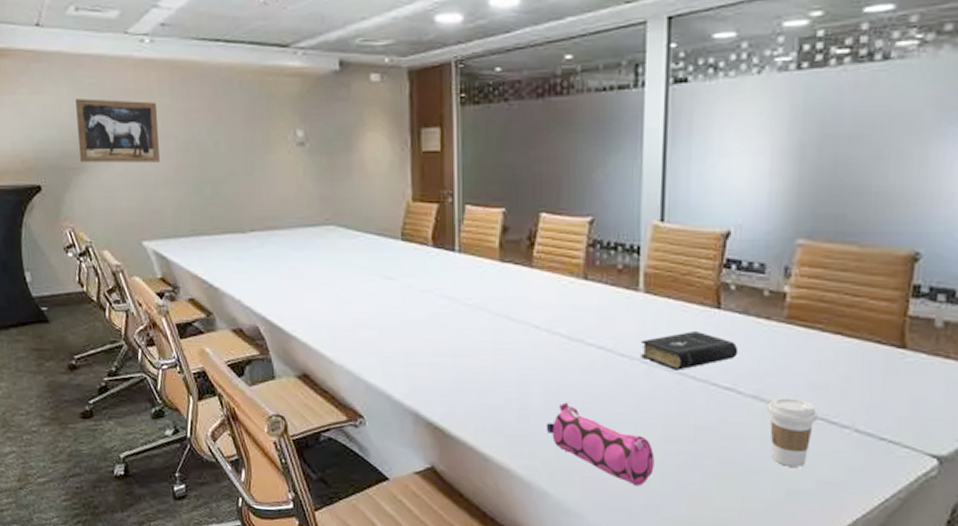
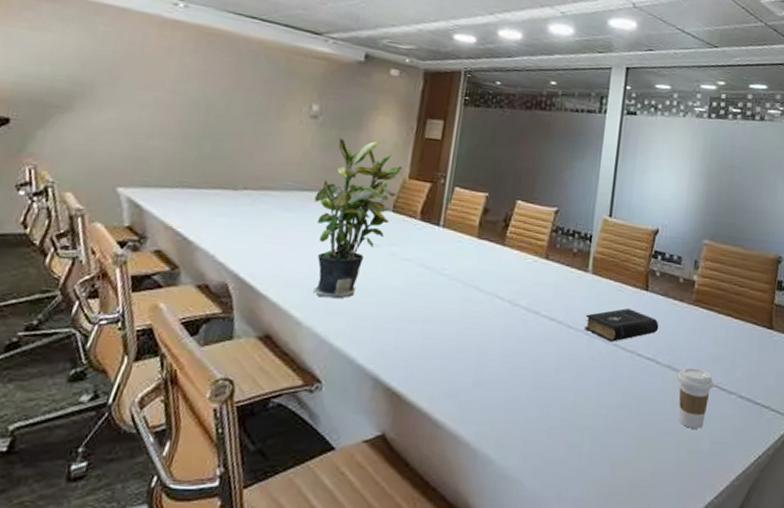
wall art: present [76,98,160,163] -> none [67,42,174,114]
potted plant: none [320,163,404,336] -> present [313,138,403,299]
pencil case: present [546,402,655,487] -> none [497,369,588,450]

